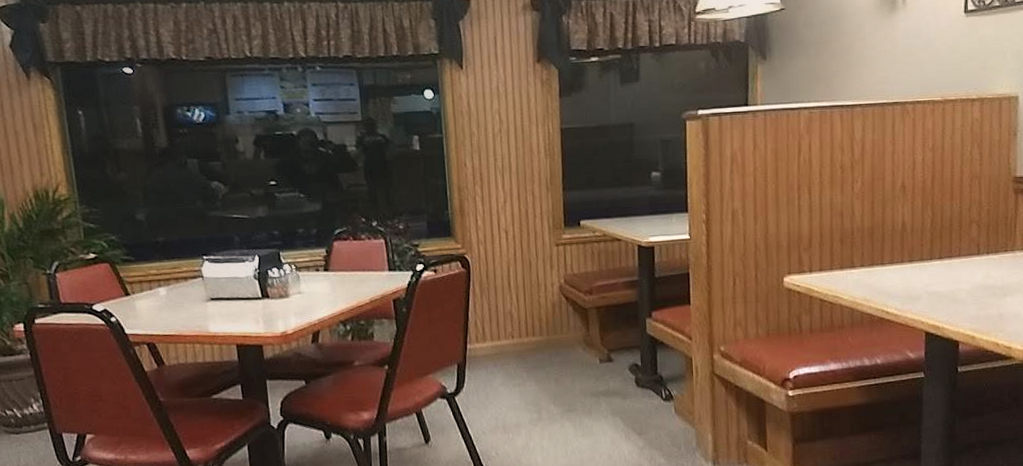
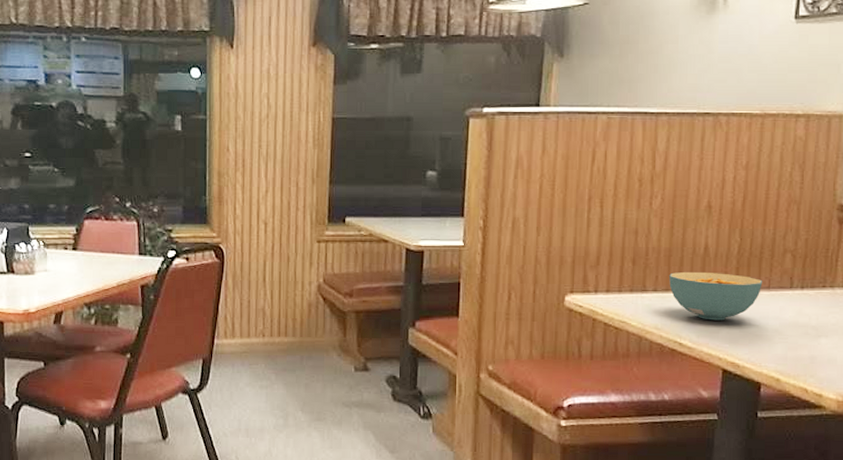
cereal bowl: none [873,245,954,289] -> present [669,271,763,321]

